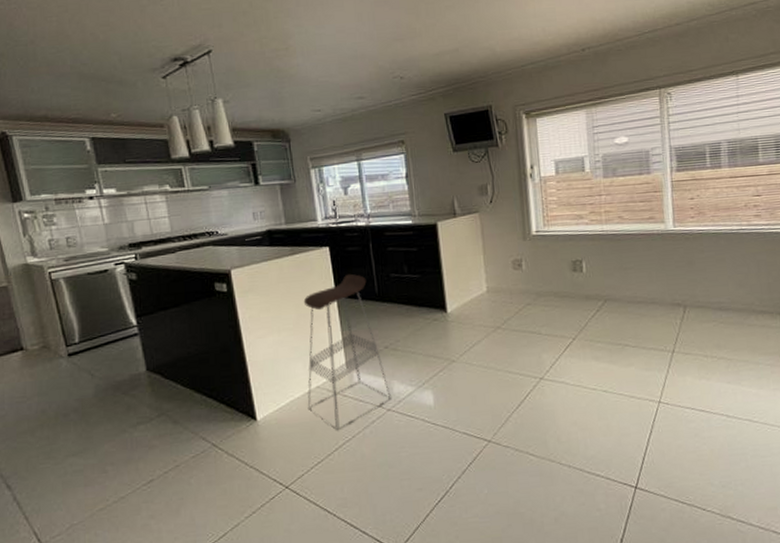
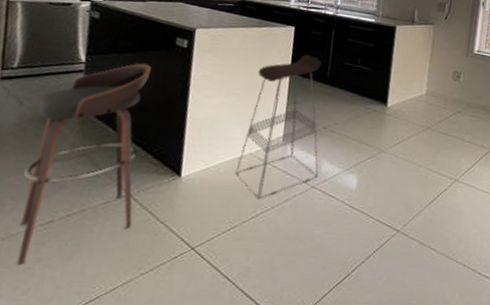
bar stool: none [108,315,225,523] -> present [16,63,152,265]

